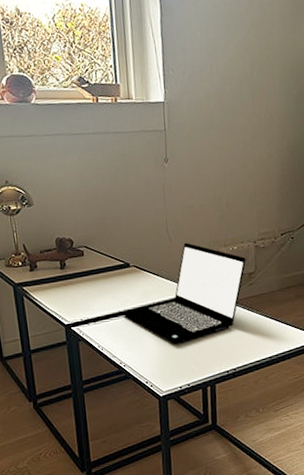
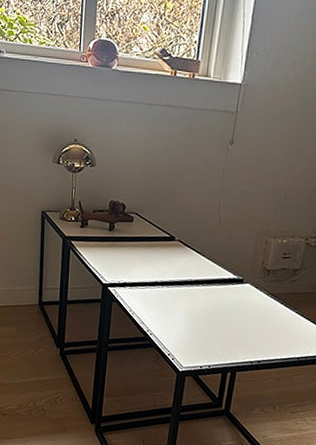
laptop computer: present [122,242,246,344] -> none [158,226,294,325]

